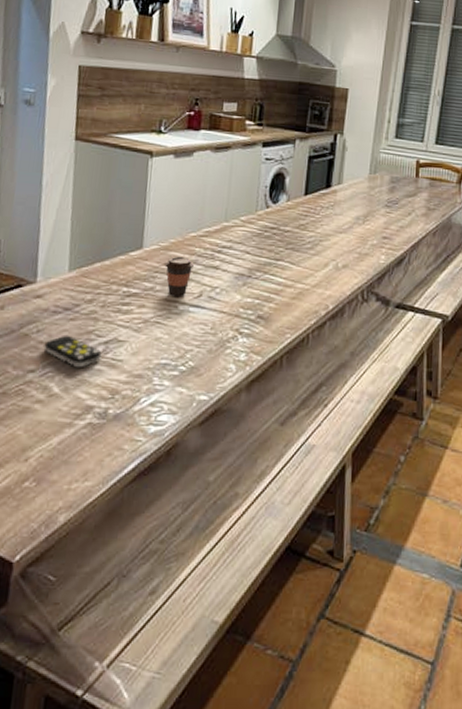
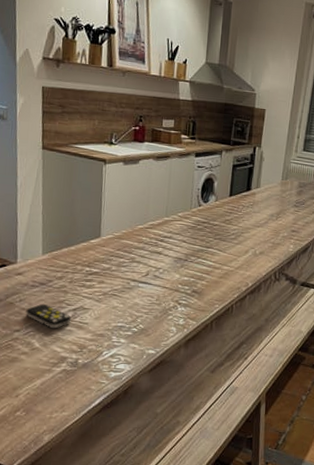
coffee cup: present [165,256,194,298] -> none [118,243,142,276]

